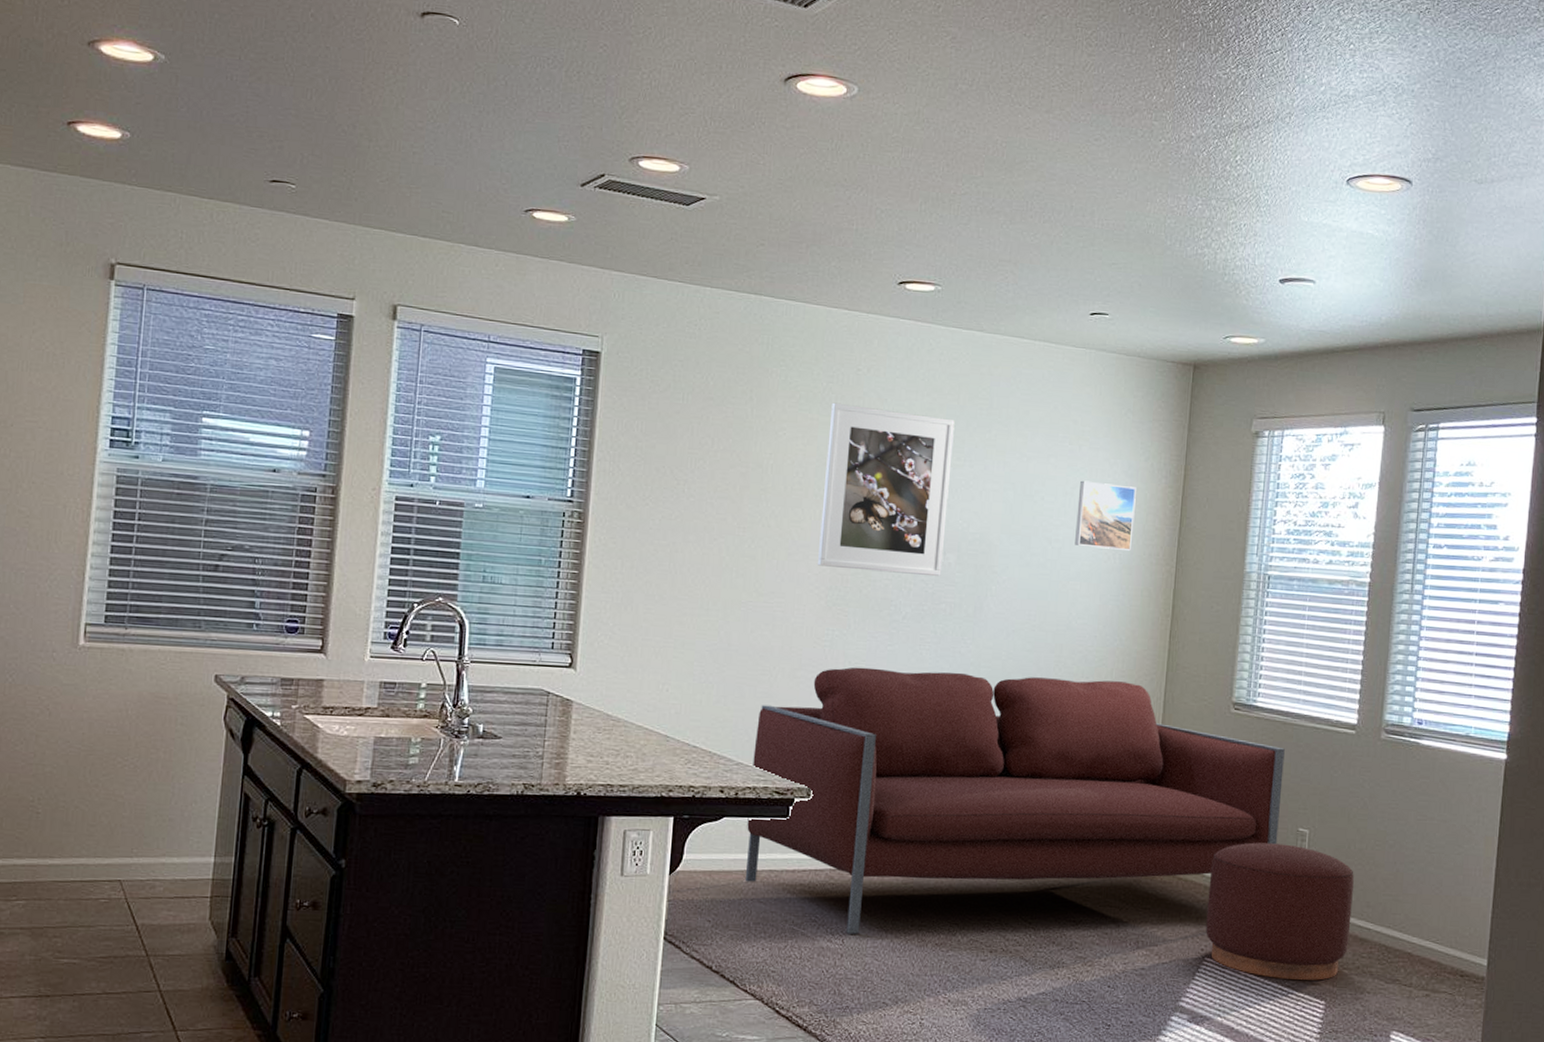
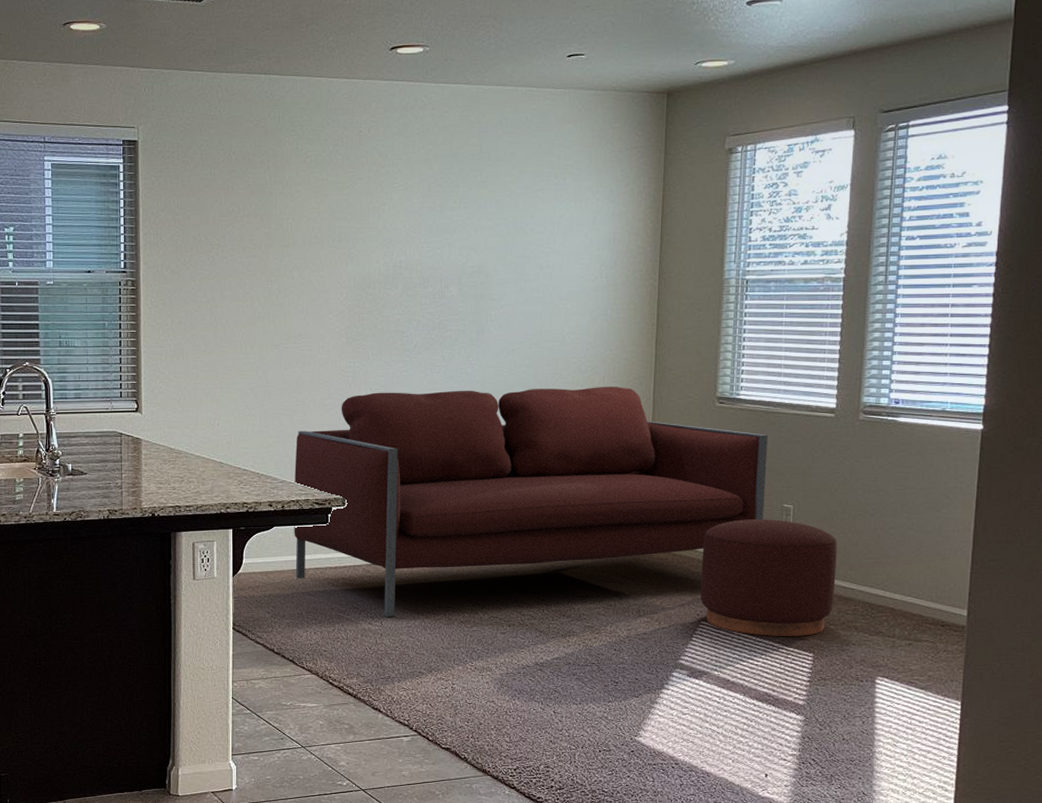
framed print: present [818,402,955,577] -> none [337,163,449,308]
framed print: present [1075,480,1136,551] -> none [564,210,618,270]

